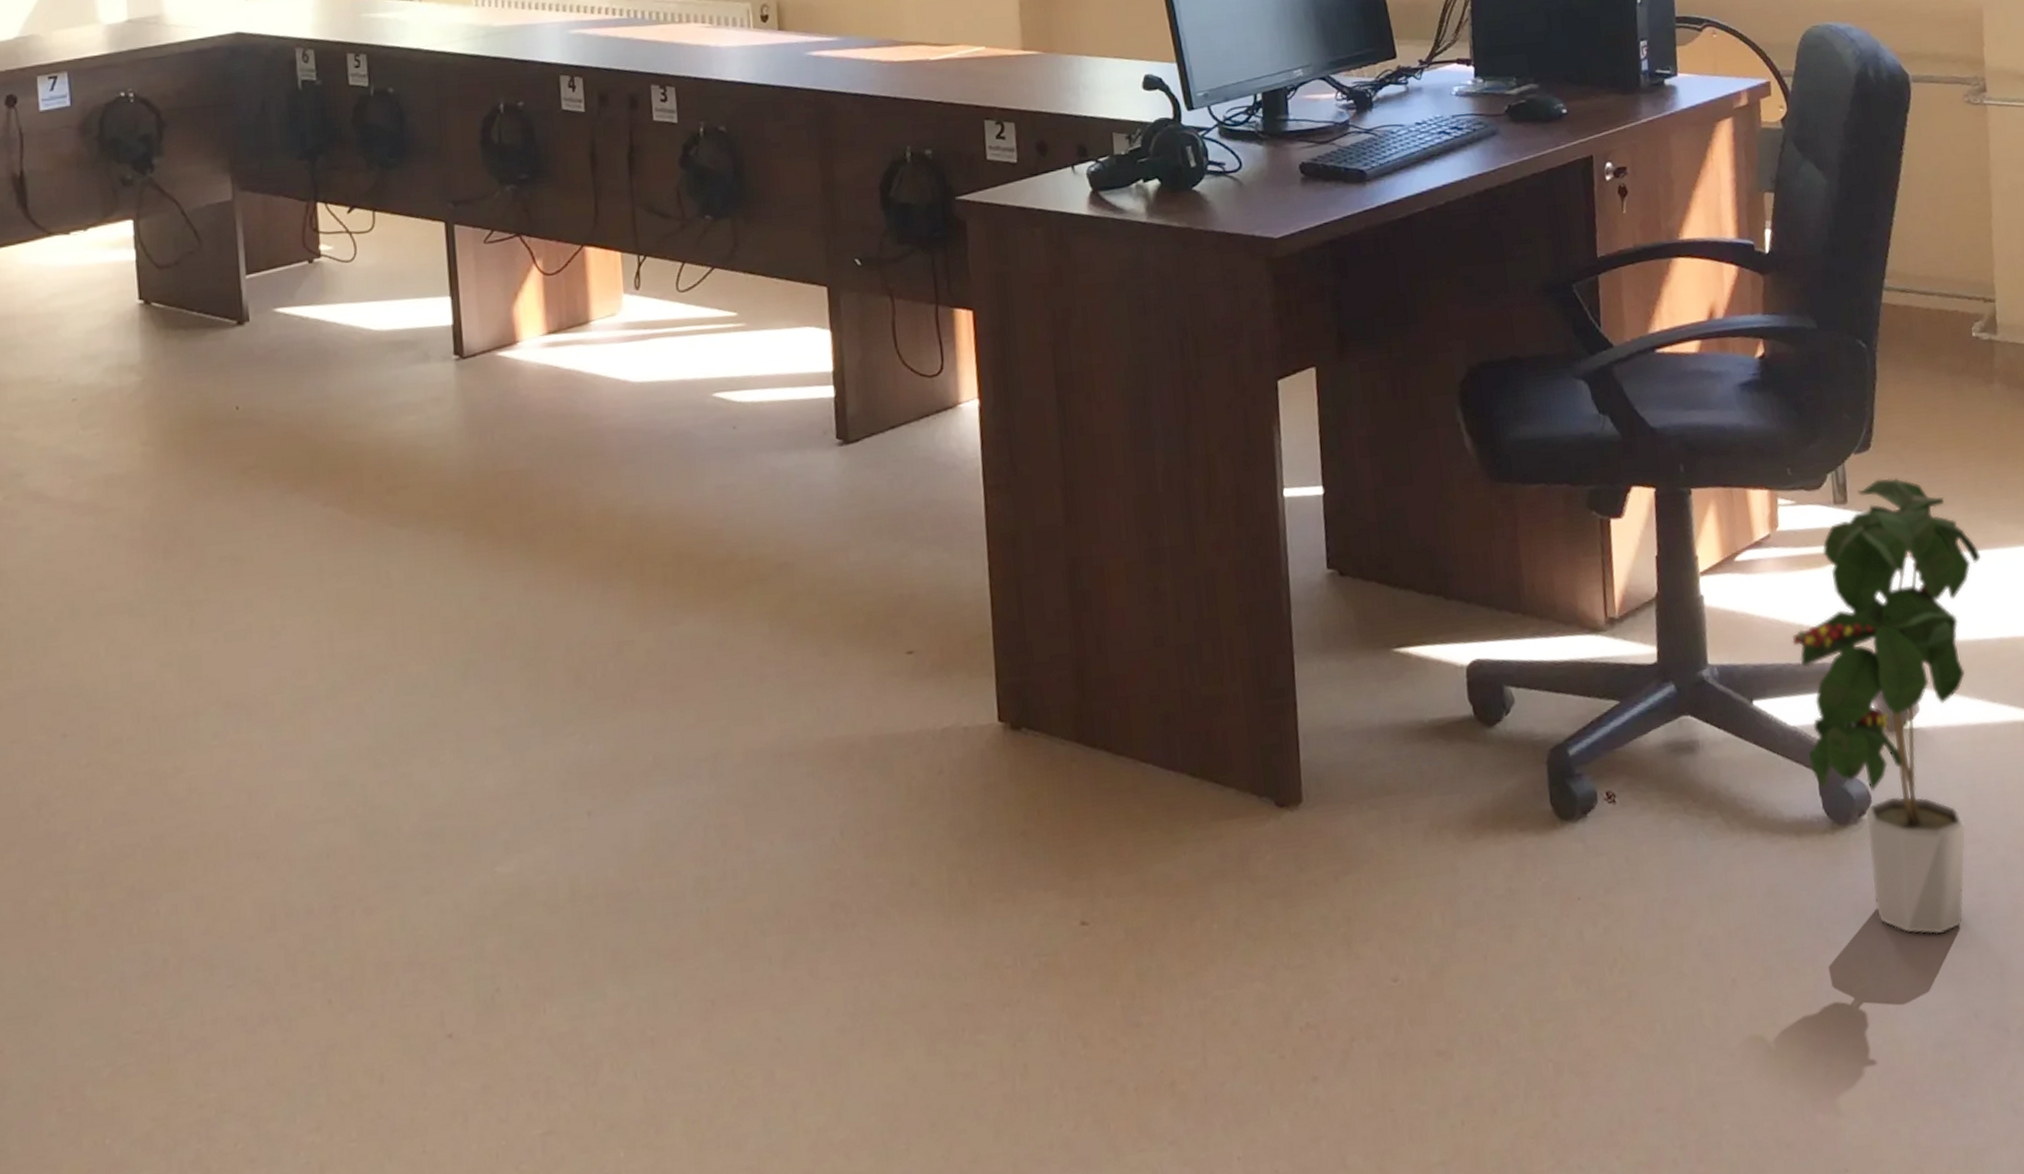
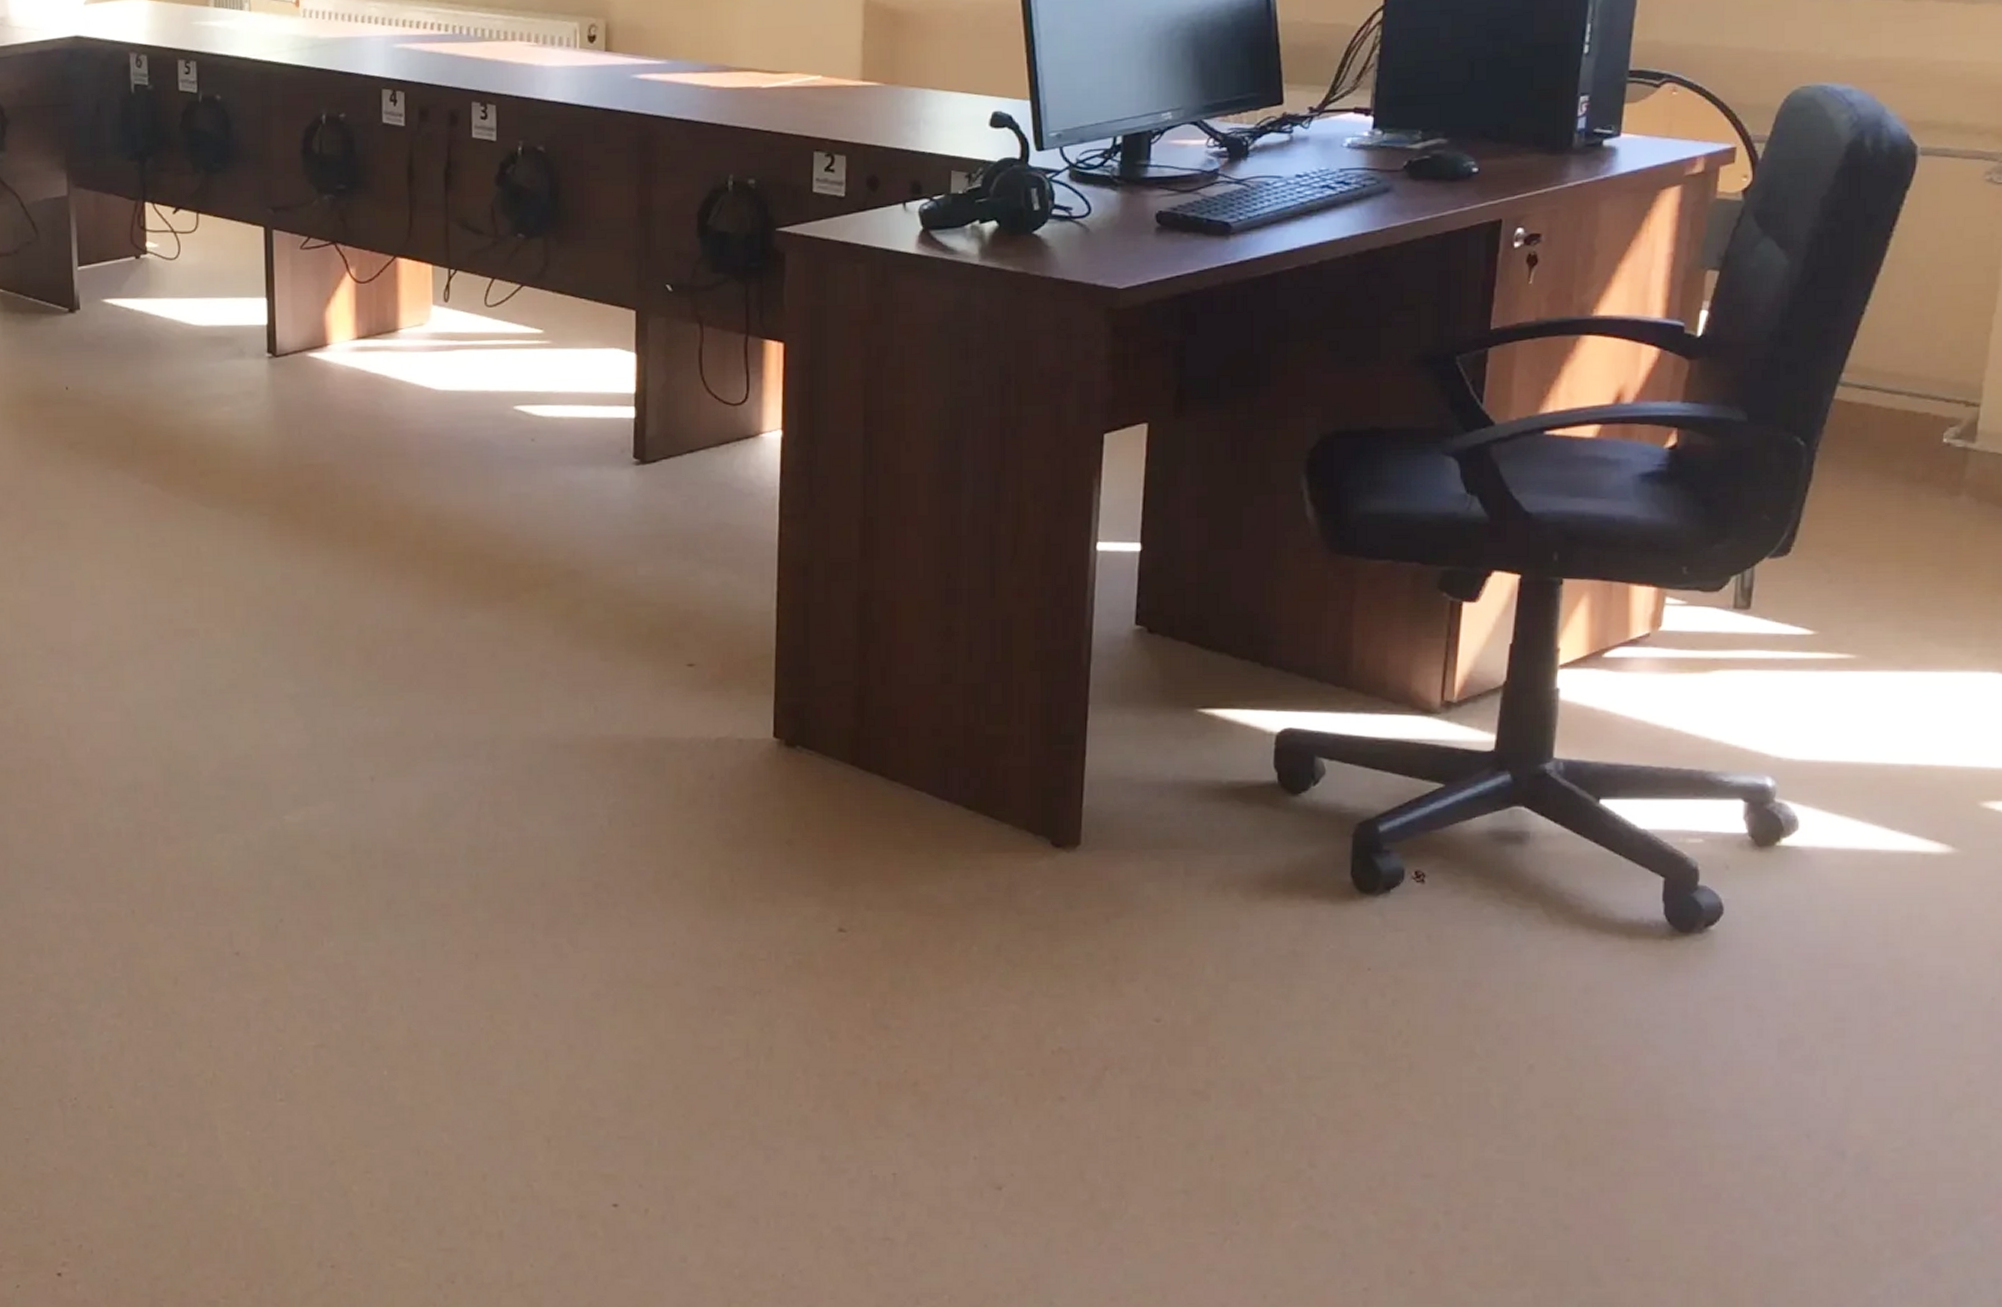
potted plant: present [1791,477,1982,935] -> none [1656,586,1907,1052]

